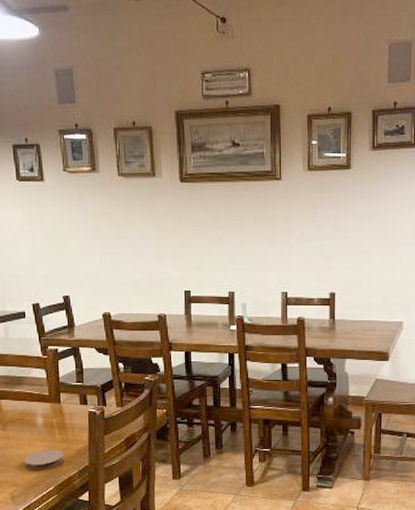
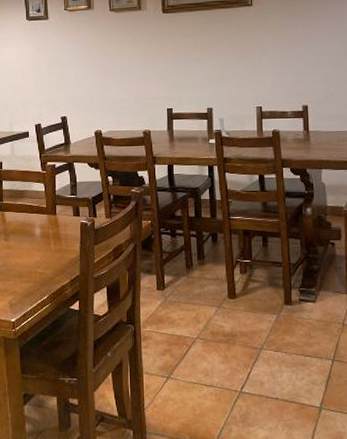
coaster: present [24,450,64,470] -> none [22,259,58,279]

